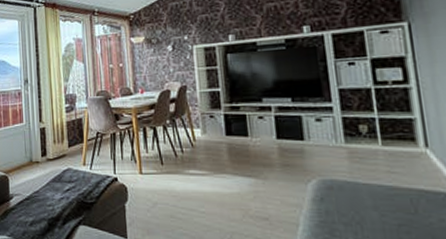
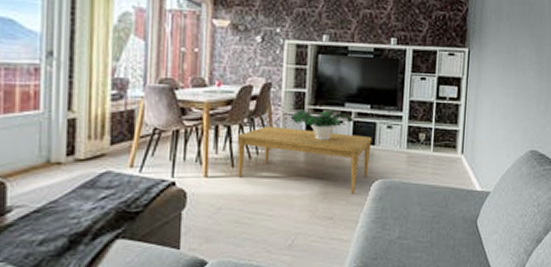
coffee table: none [162,125,302,194] -> present [237,125,372,194]
potted plant: none [208,107,276,137] -> present [290,109,354,140]

